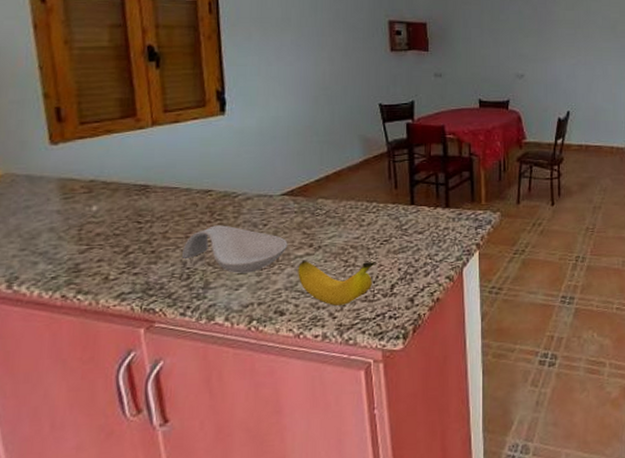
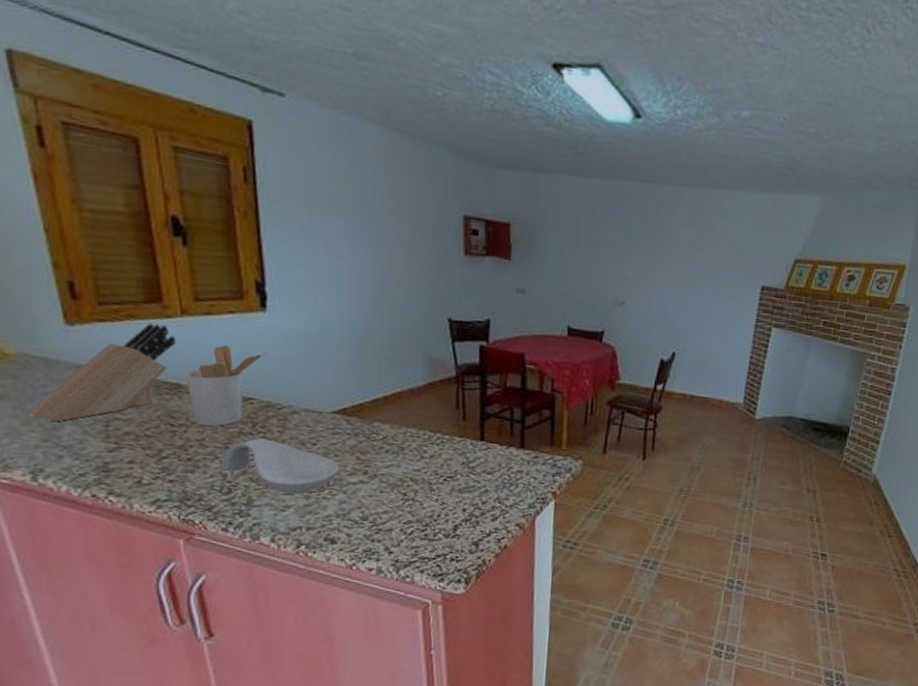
knife block: none [8,135,147,232] -> present [26,322,176,422]
utensil holder: none [153,147,224,220] -> present [185,345,266,427]
banana: present [298,260,375,306] -> none [350,487,437,541]

